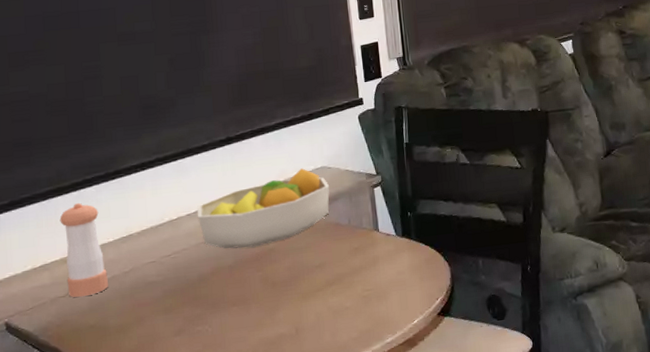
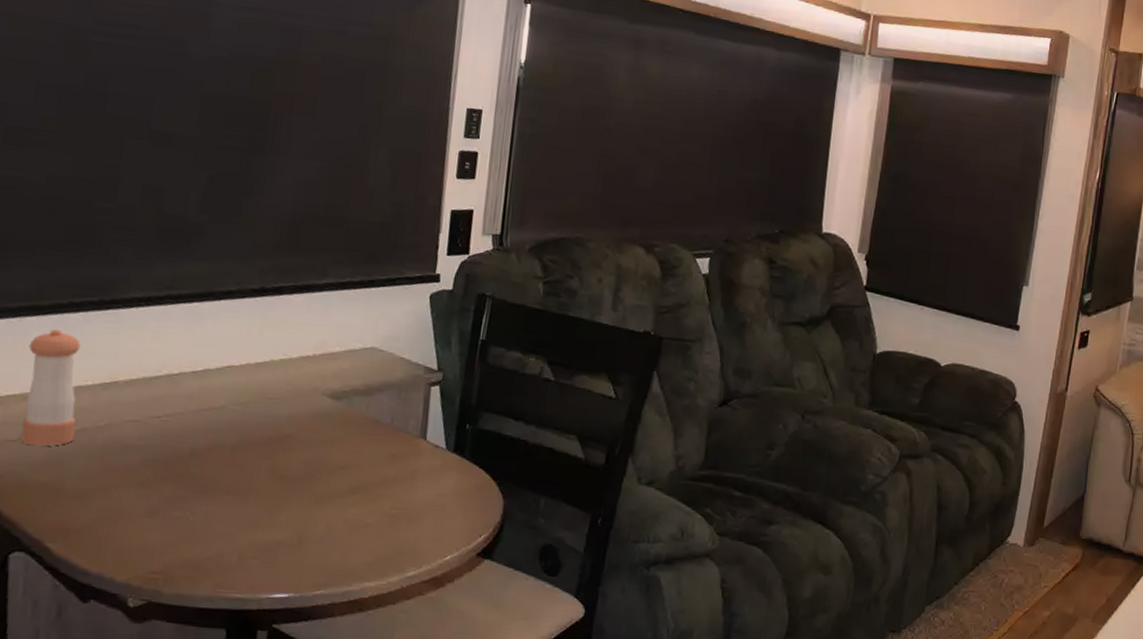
fruit bowl: present [197,168,330,249] -> none [204,344,377,428]

